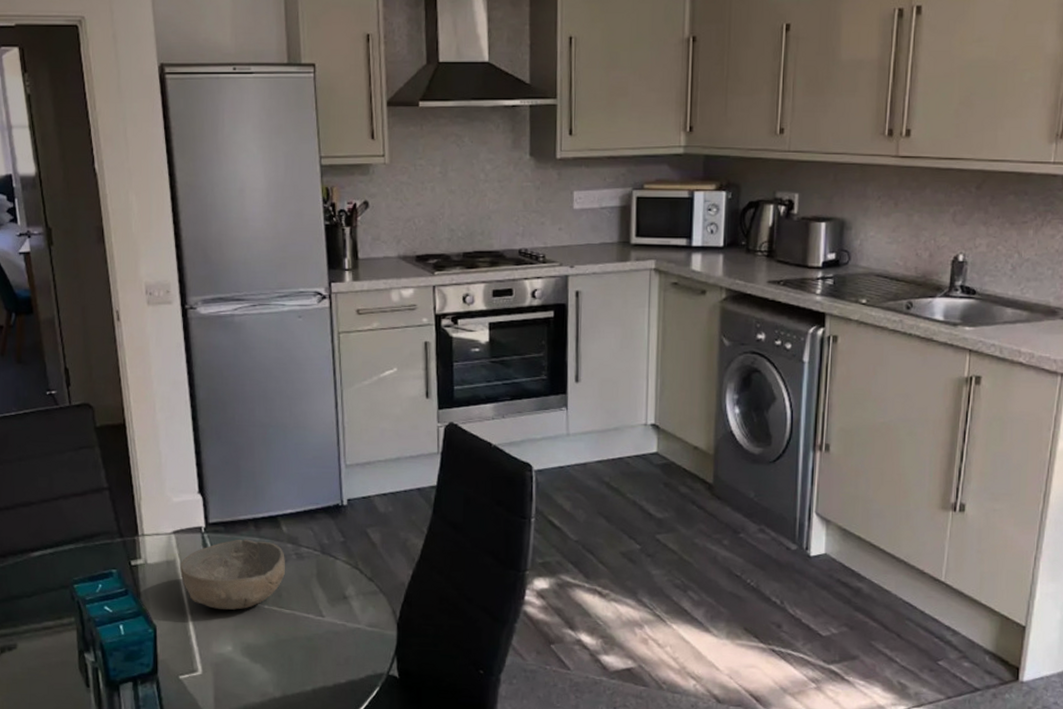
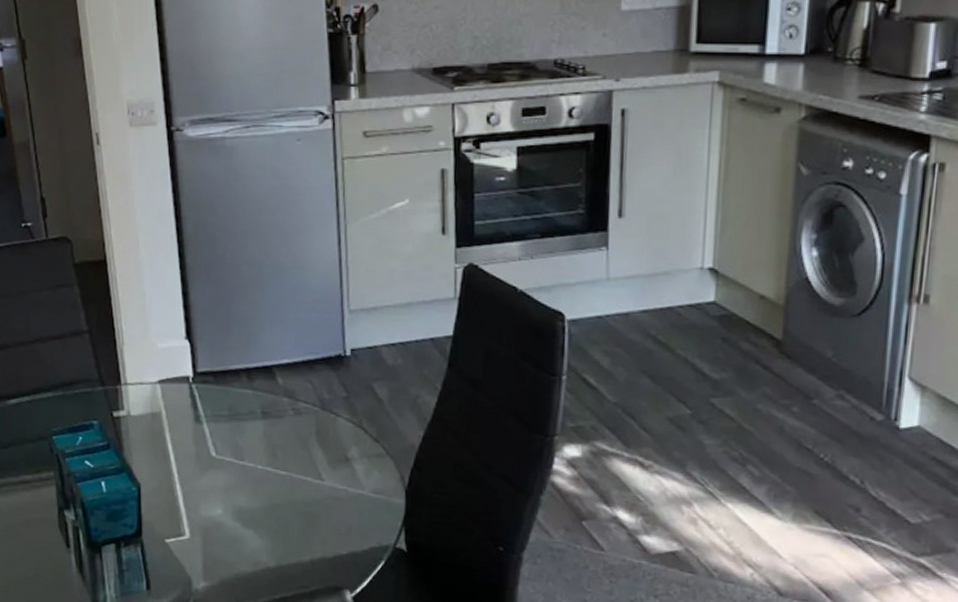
bowl: present [180,539,285,611] -> none [166,391,281,470]

